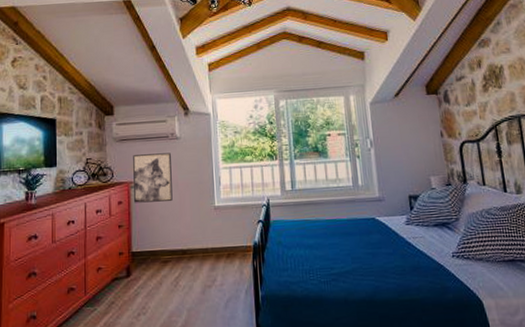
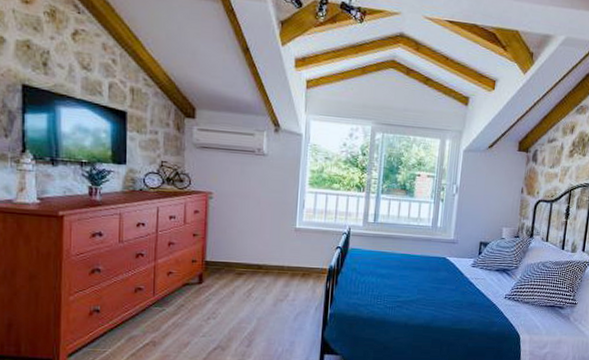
wall art: present [133,153,173,203] -> none [212,165,255,217]

